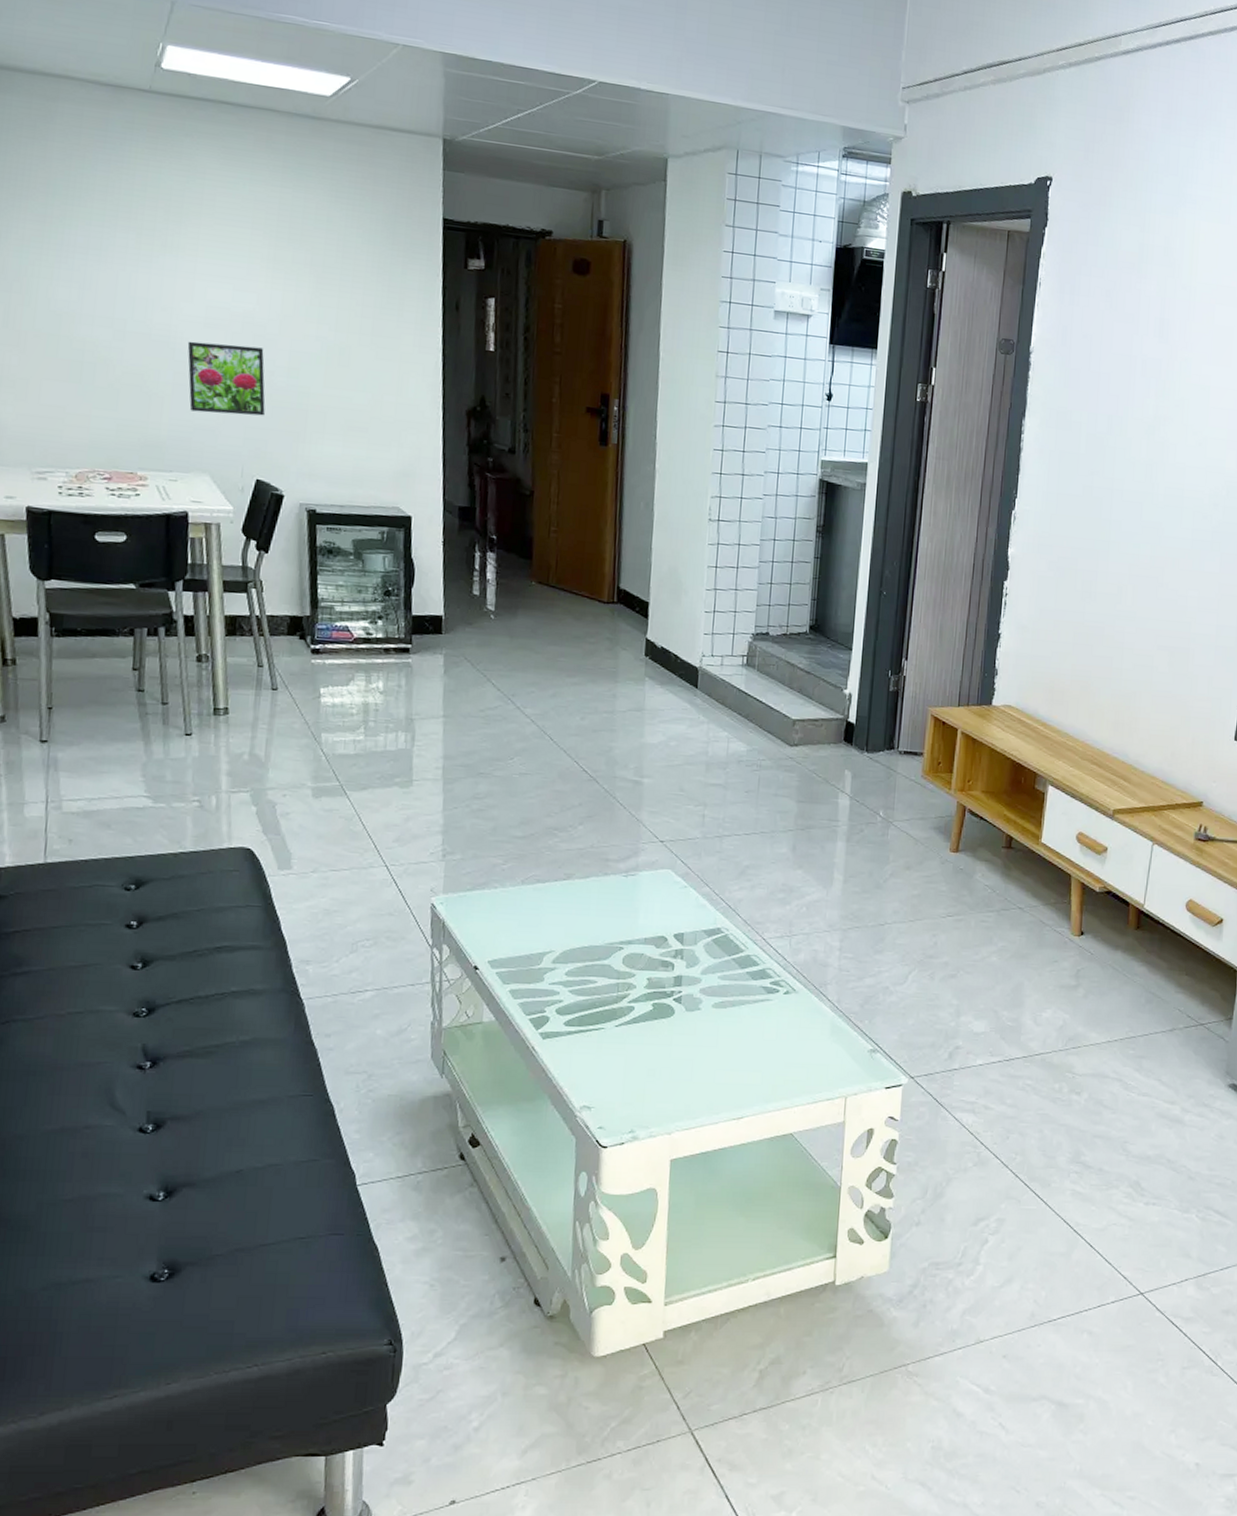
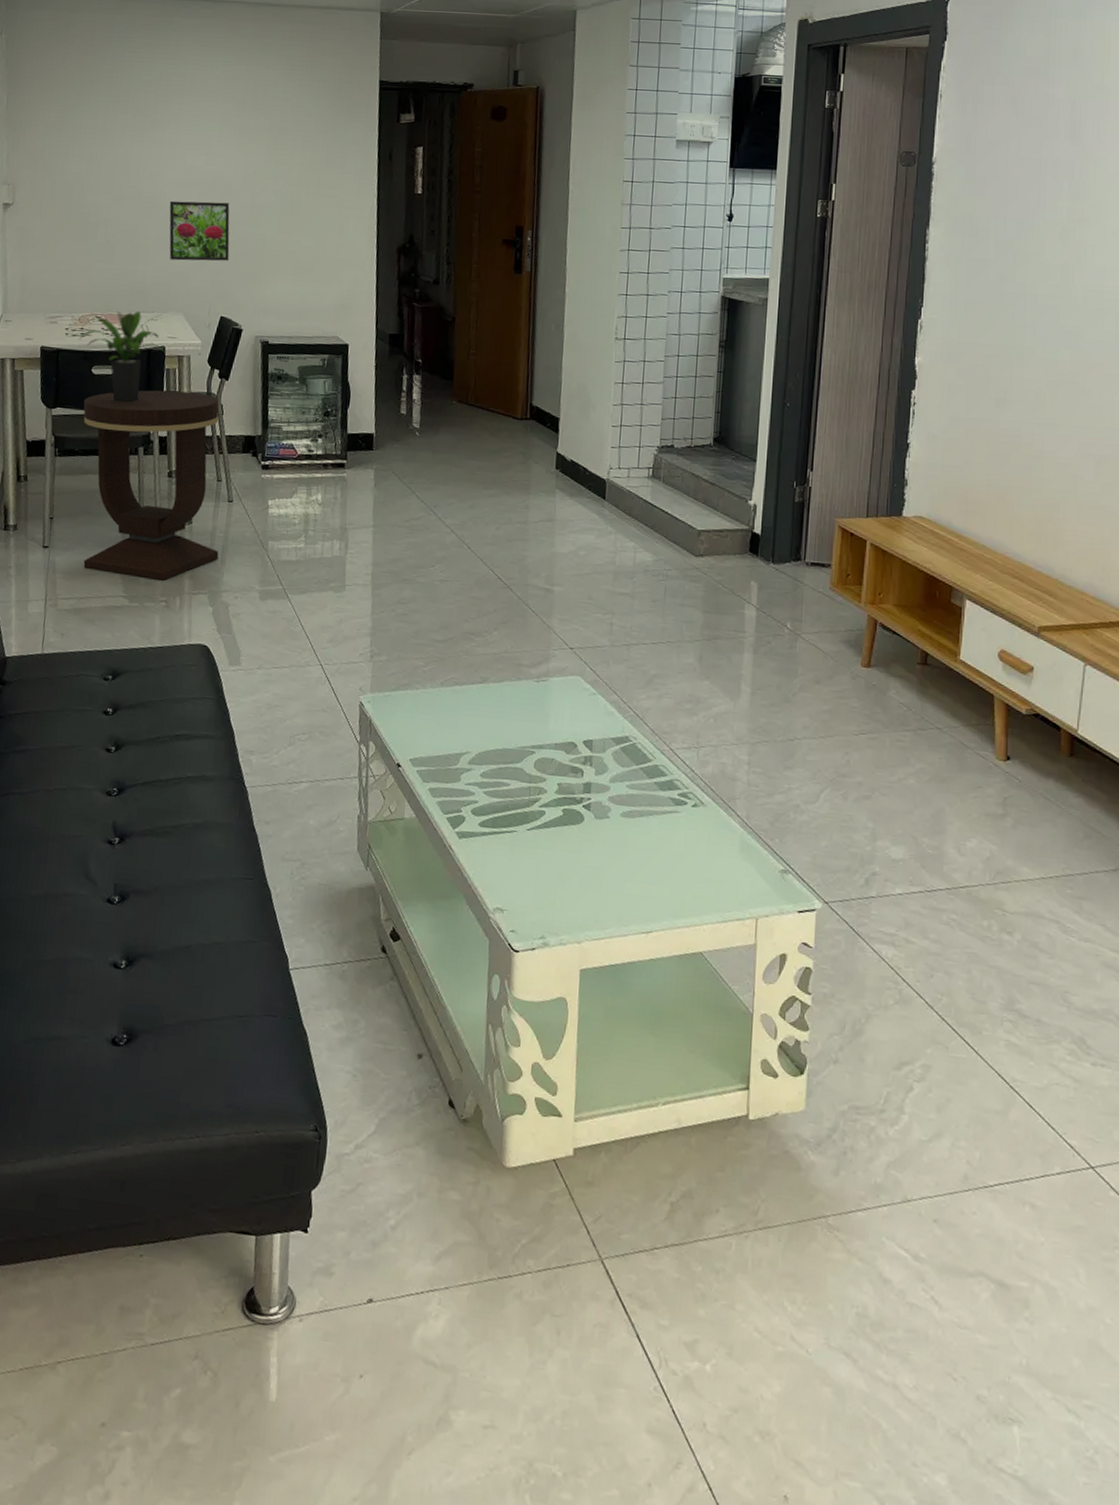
potted plant: none [76,467,189,576] -> present [79,310,166,403]
side table: none [85,561,262,778] -> present [83,390,219,581]

